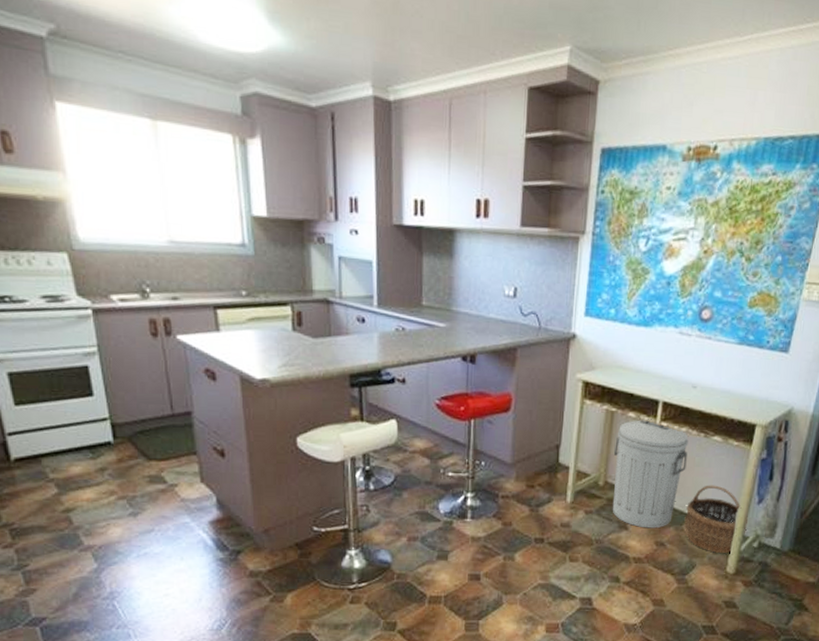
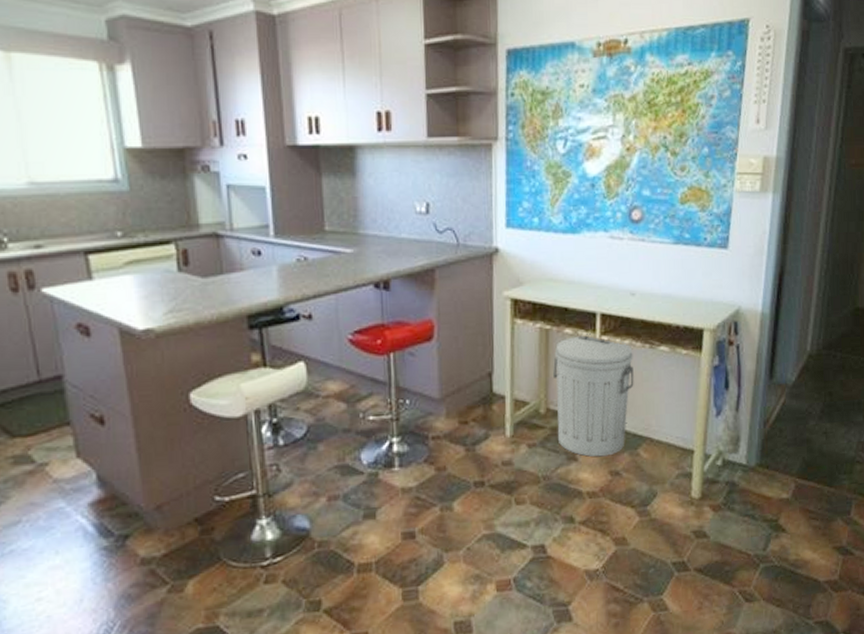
wicker basket: present [684,485,747,553] -> none [638,400,707,477]

